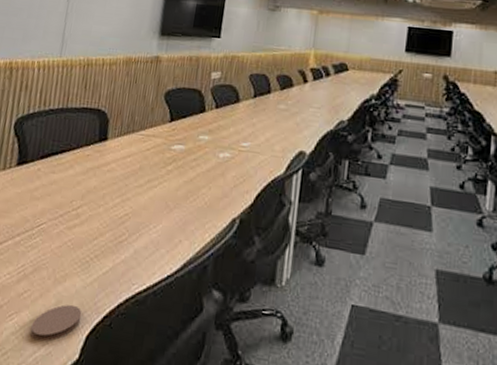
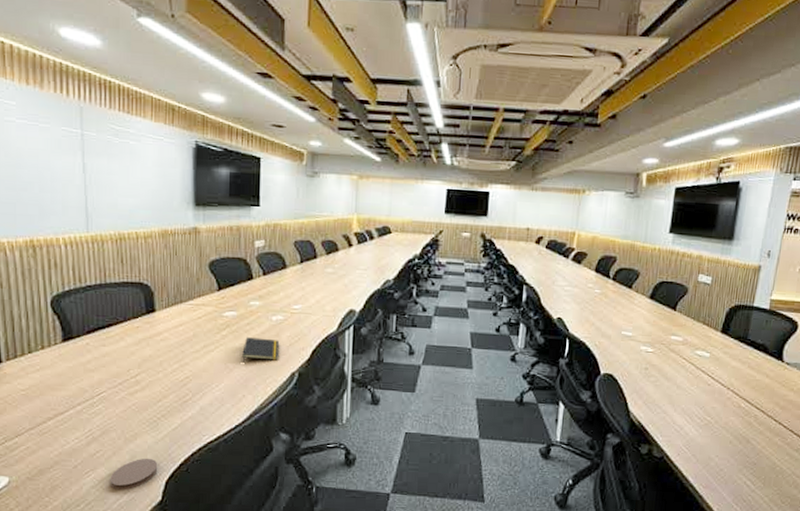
notepad: none [183,174,224,203] -> present [242,337,280,363]

